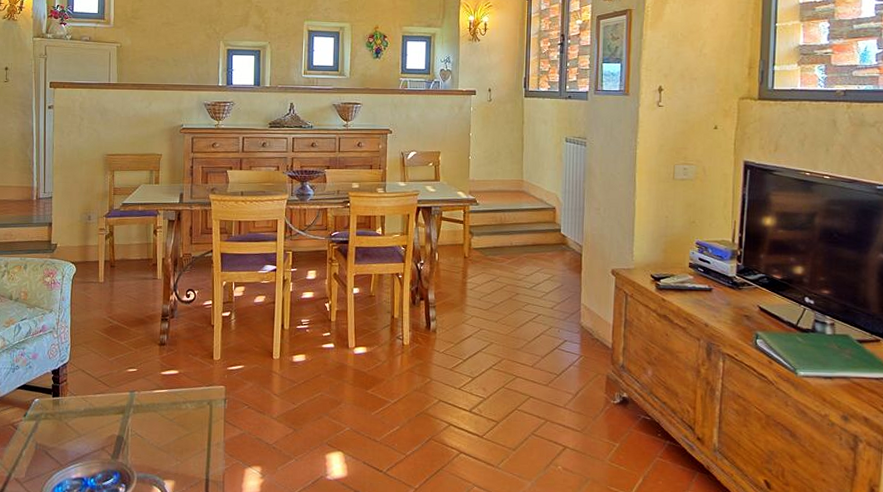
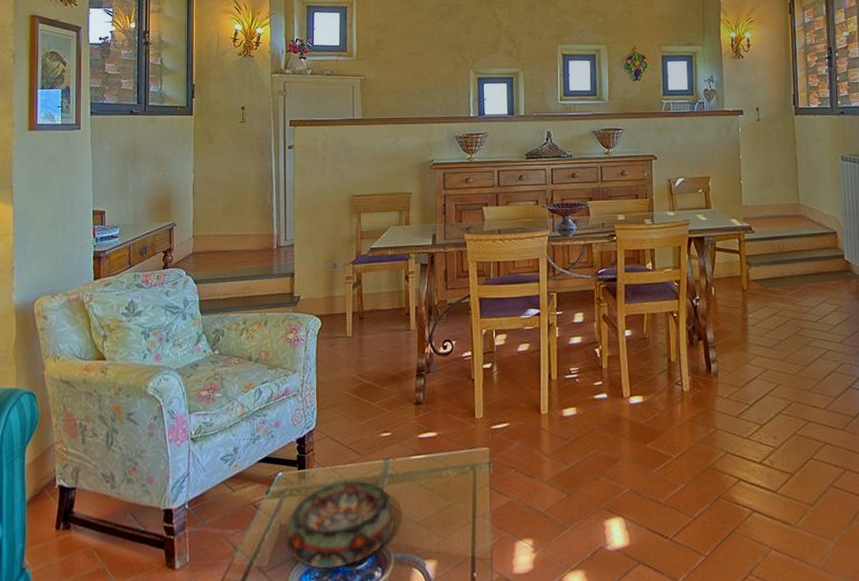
decorative bowl: none [39,409,139,484] -> present [284,481,396,569]

